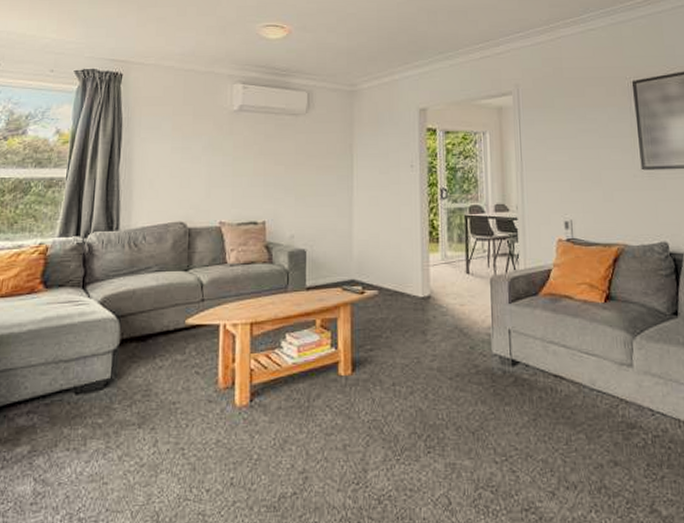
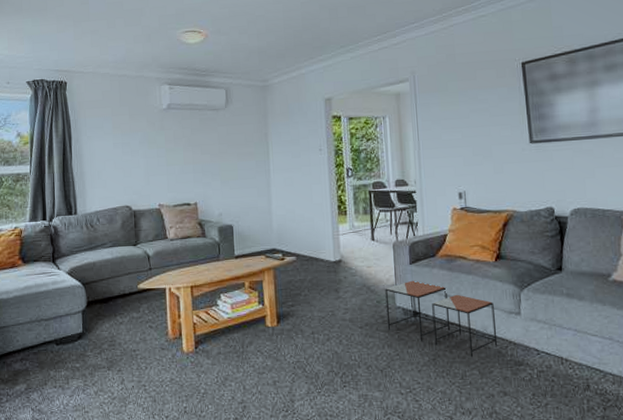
side table: none [480,322,607,418] -> present [385,280,498,358]

